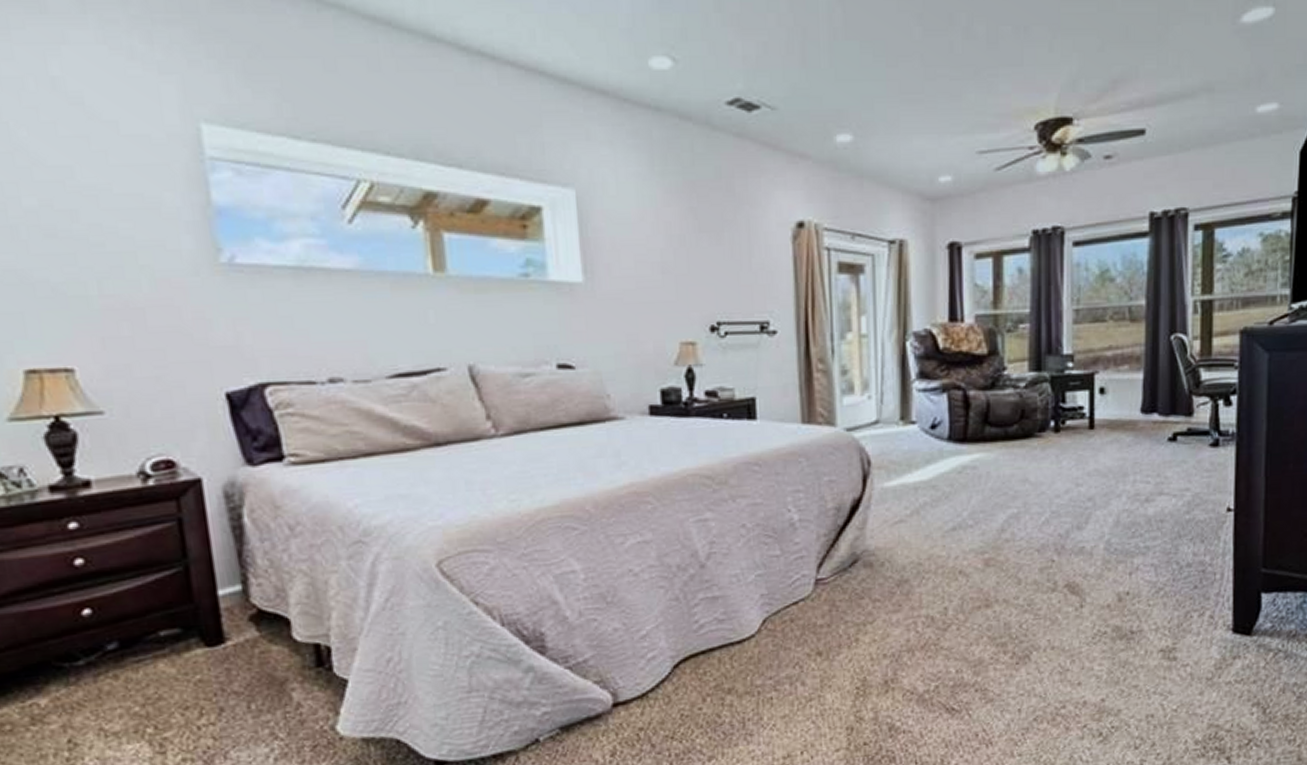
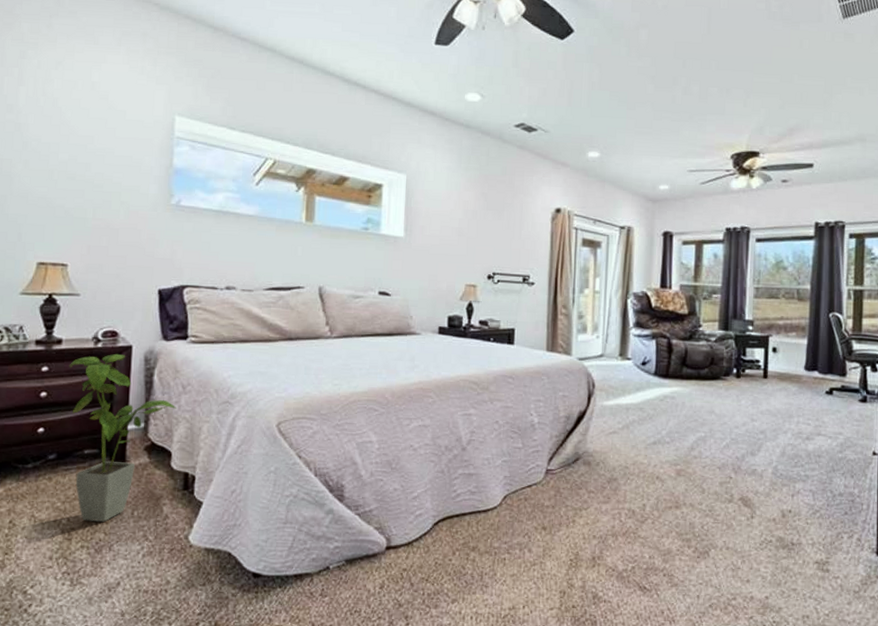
house plant: none [109,491,286,726] -> present [69,353,176,522]

